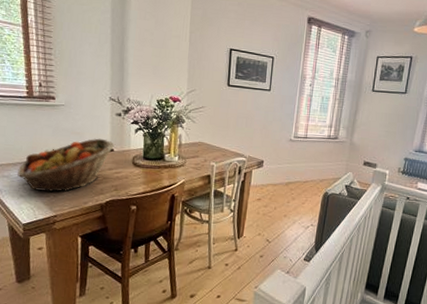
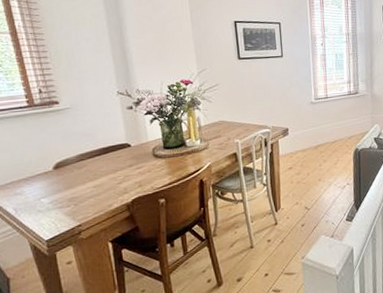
fruit basket: present [17,138,115,192] -> none [31,135,131,203]

